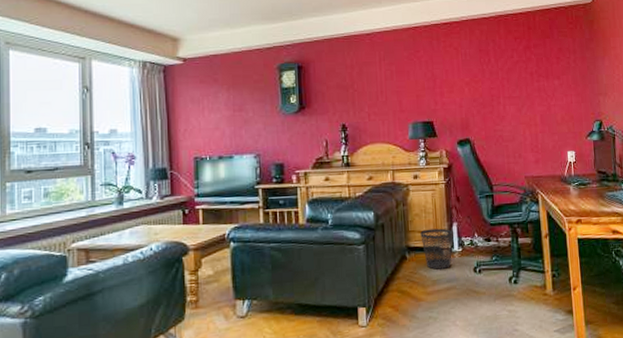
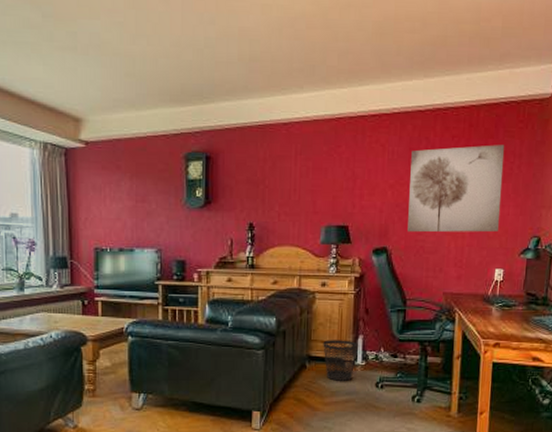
wall art: none [482,43,566,124] -> present [407,145,505,233]

